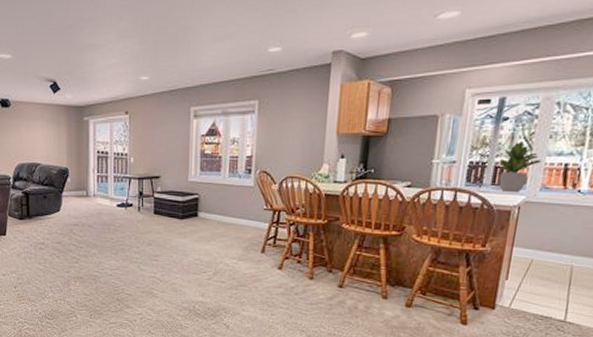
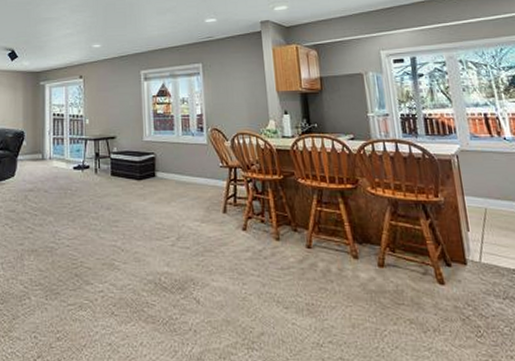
potted plant: present [495,142,542,193] -> none [423,95,464,142]

